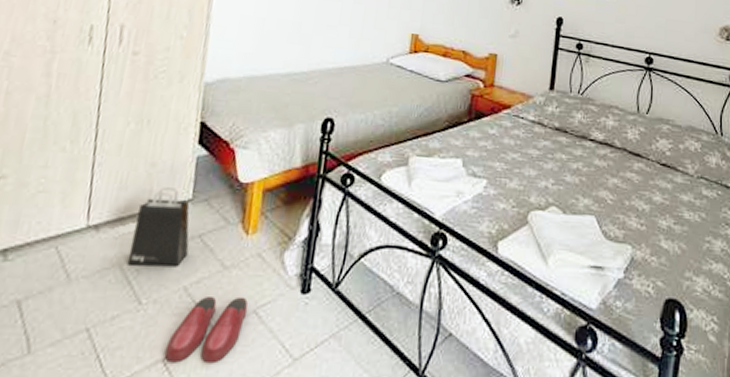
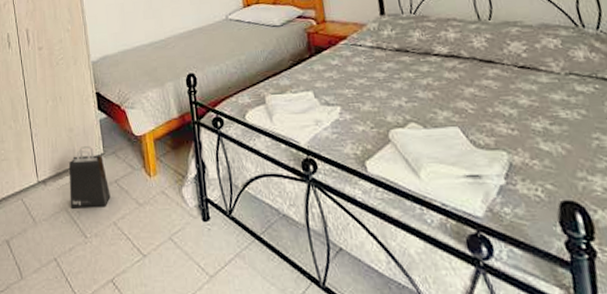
slippers: present [165,296,248,364] -> none [112,227,164,283]

